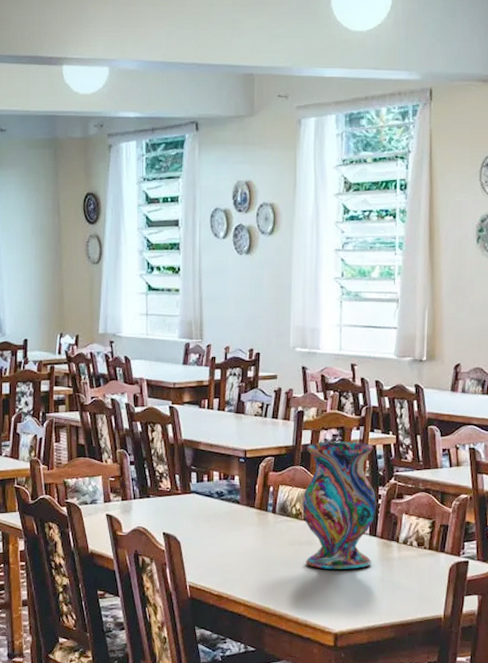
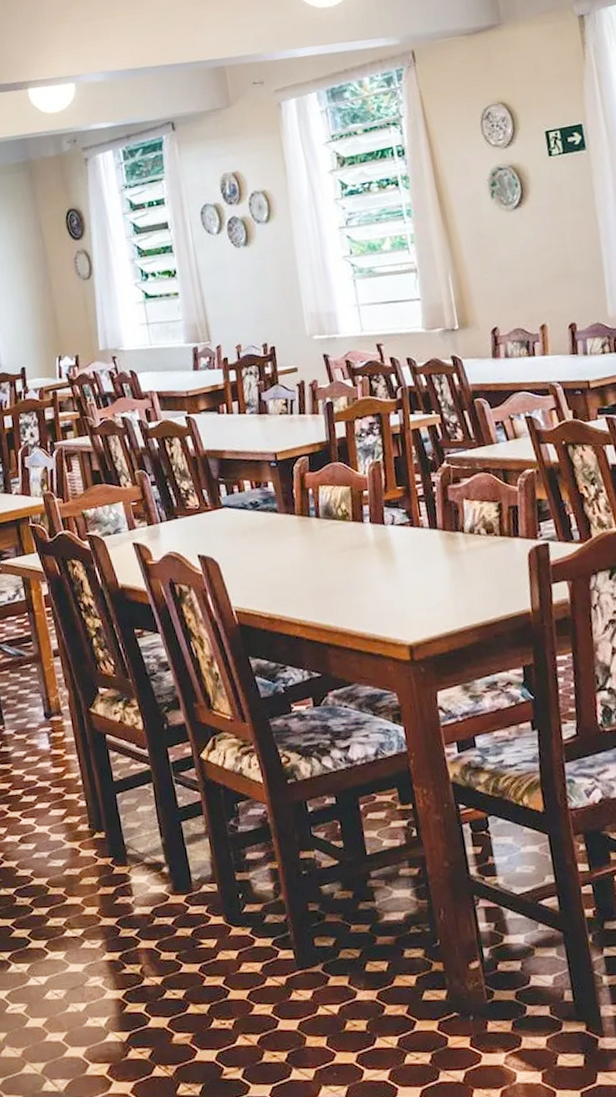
vase: present [302,442,377,570] -> none [342,427,438,573]

